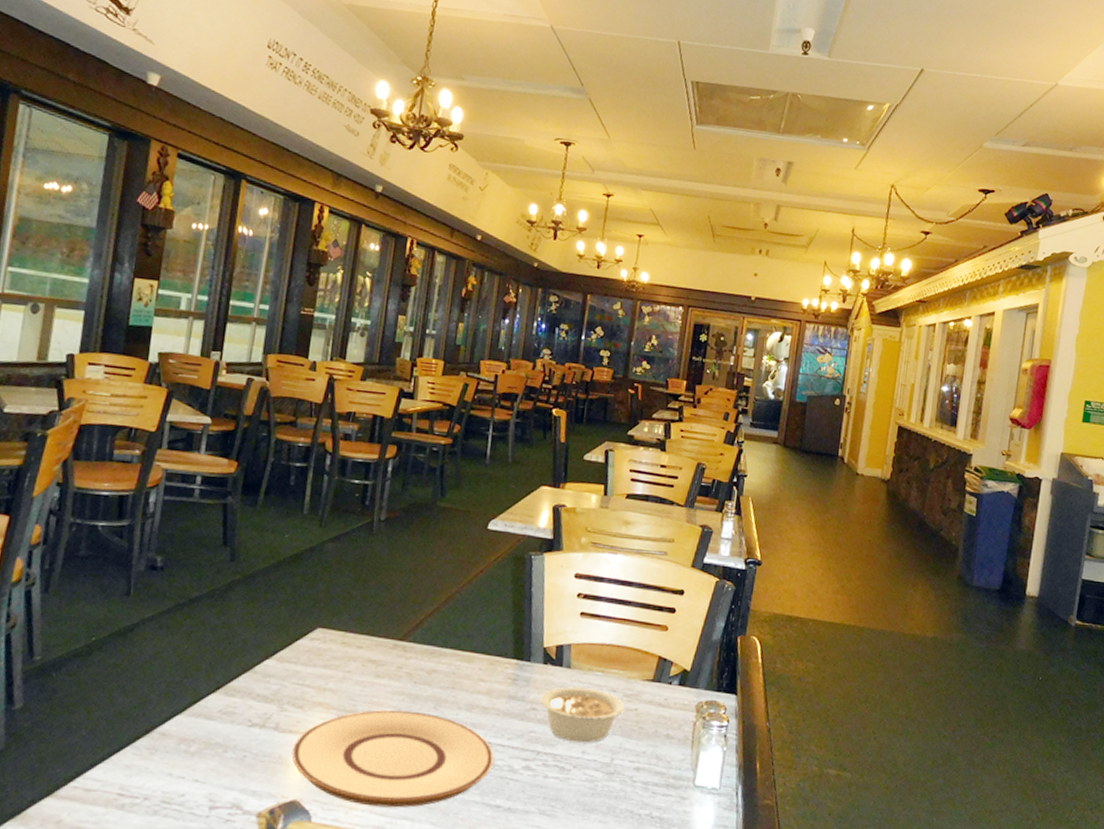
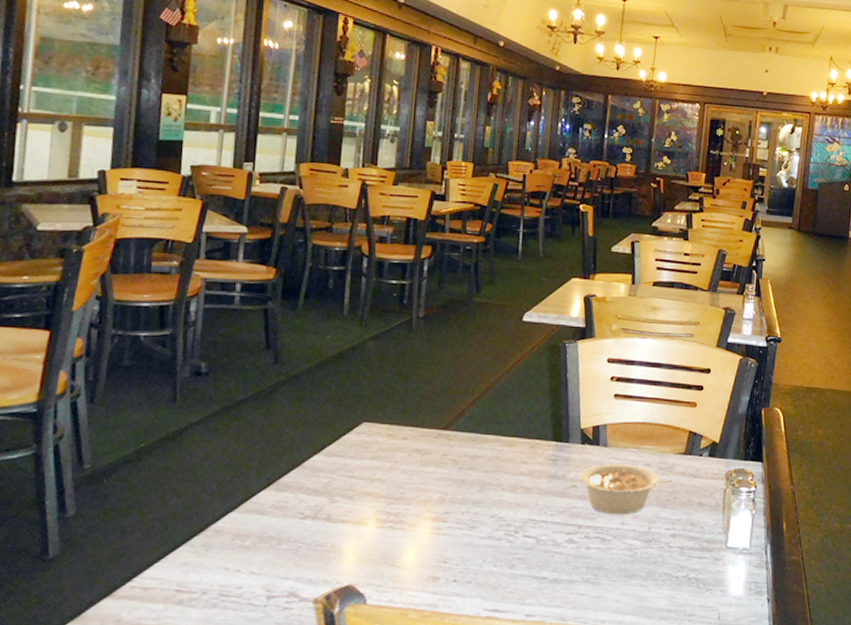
plate: present [292,709,494,808] -> none [344,495,538,586]

